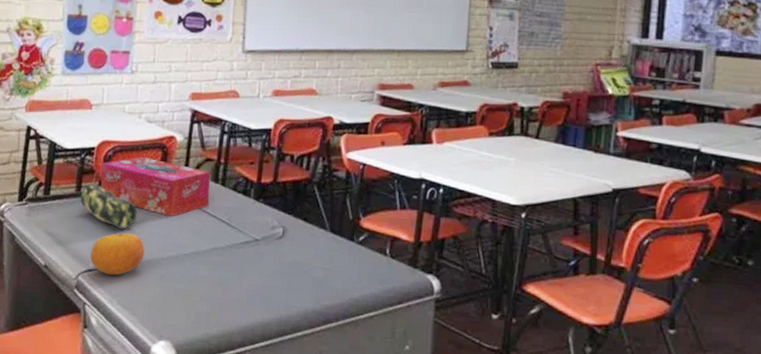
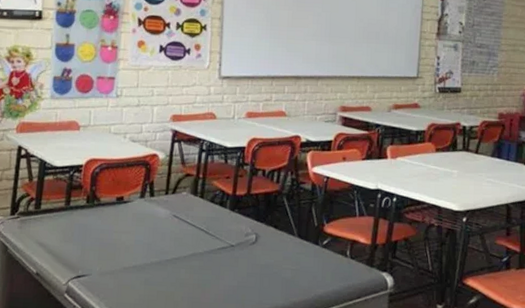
pencil case: present [80,183,137,229] -> none [69,198,123,239]
fruit: present [90,233,145,276] -> none [79,242,130,281]
tissue box: present [100,156,210,217] -> none [88,173,190,227]

